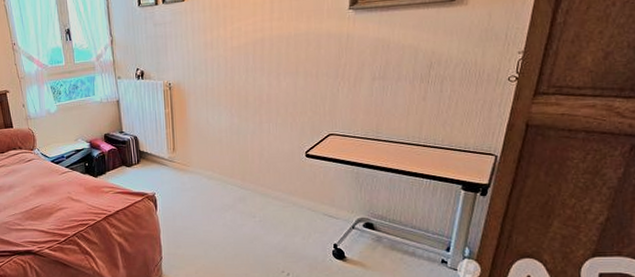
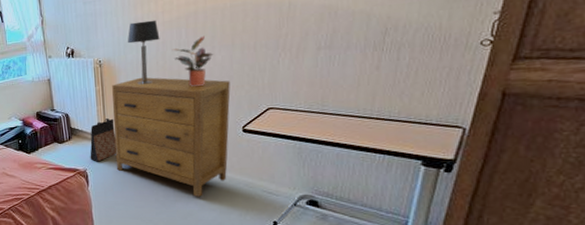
bag: none [158,142,185,186] -> present [90,118,116,162]
dresser: none [181,101,295,221] -> present [112,77,231,197]
table lamp: none [196,45,229,108] -> present [127,19,160,85]
potted plant: none [239,62,279,112] -> present [171,35,214,86]

